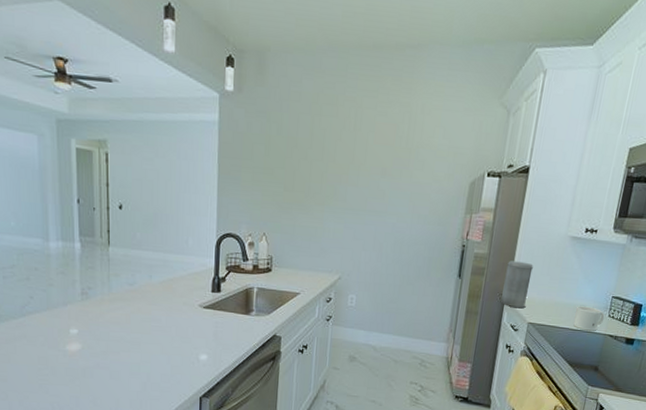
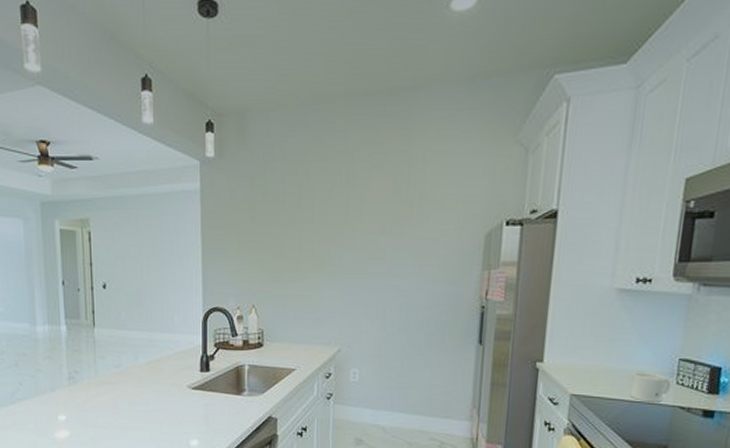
canister: present [500,261,533,309] -> none [532,321,572,378]

